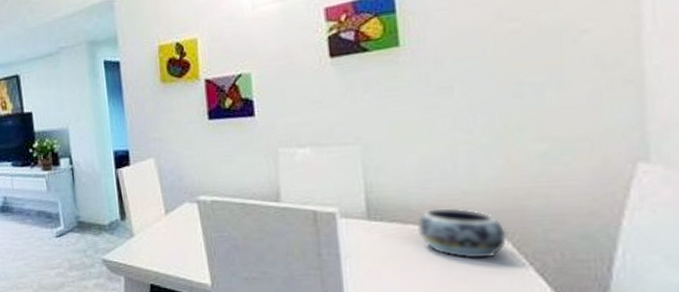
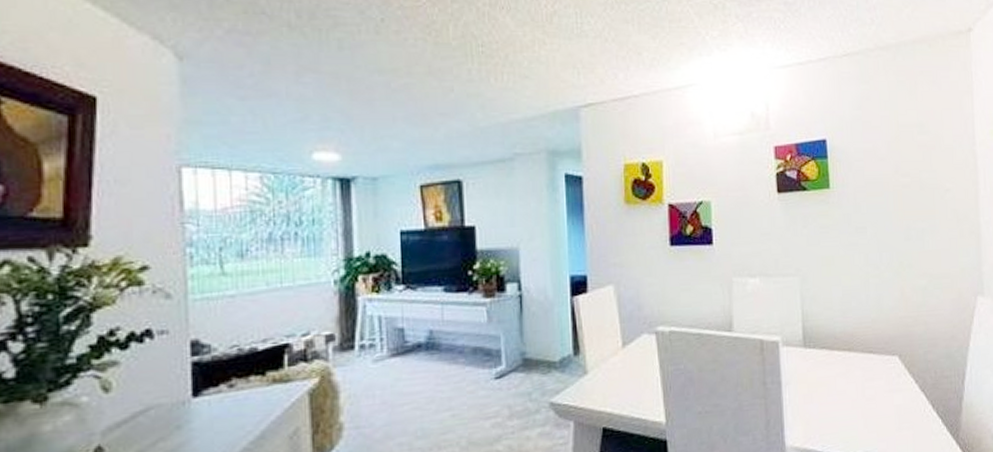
decorative bowl: present [416,207,507,259] -> none [840,334,901,380]

